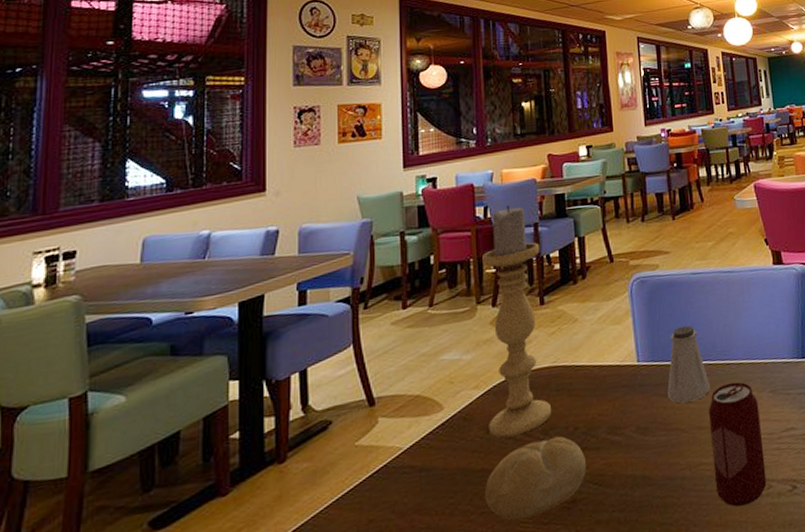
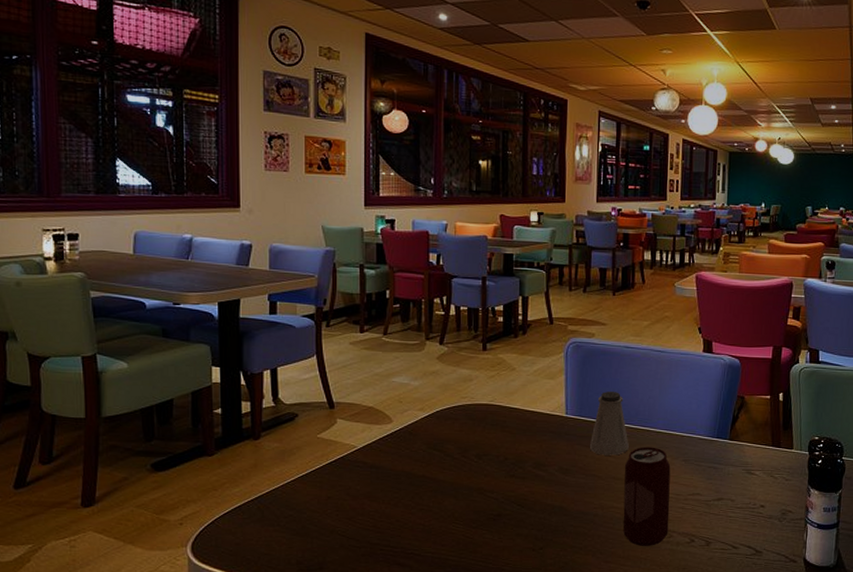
candle holder: present [482,205,552,439] -> none [431,256,486,455]
bread roll: present [485,436,586,522] -> none [425,462,512,521]

